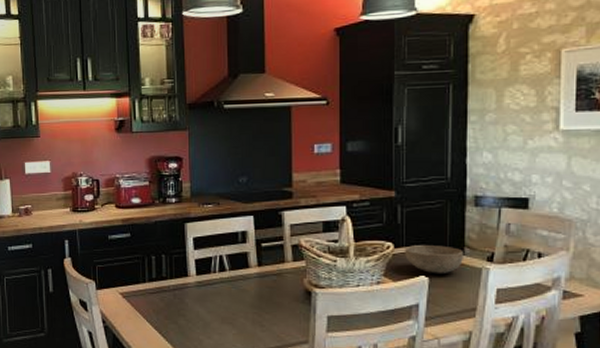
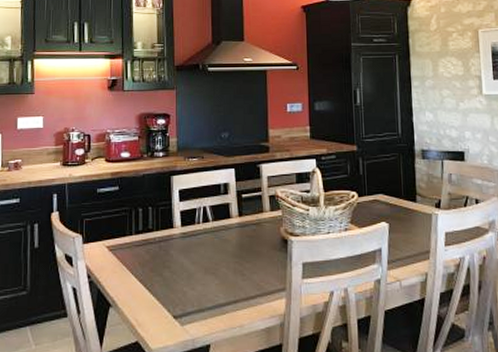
bowl: present [405,245,463,274] -> none [367,194,416,221]

